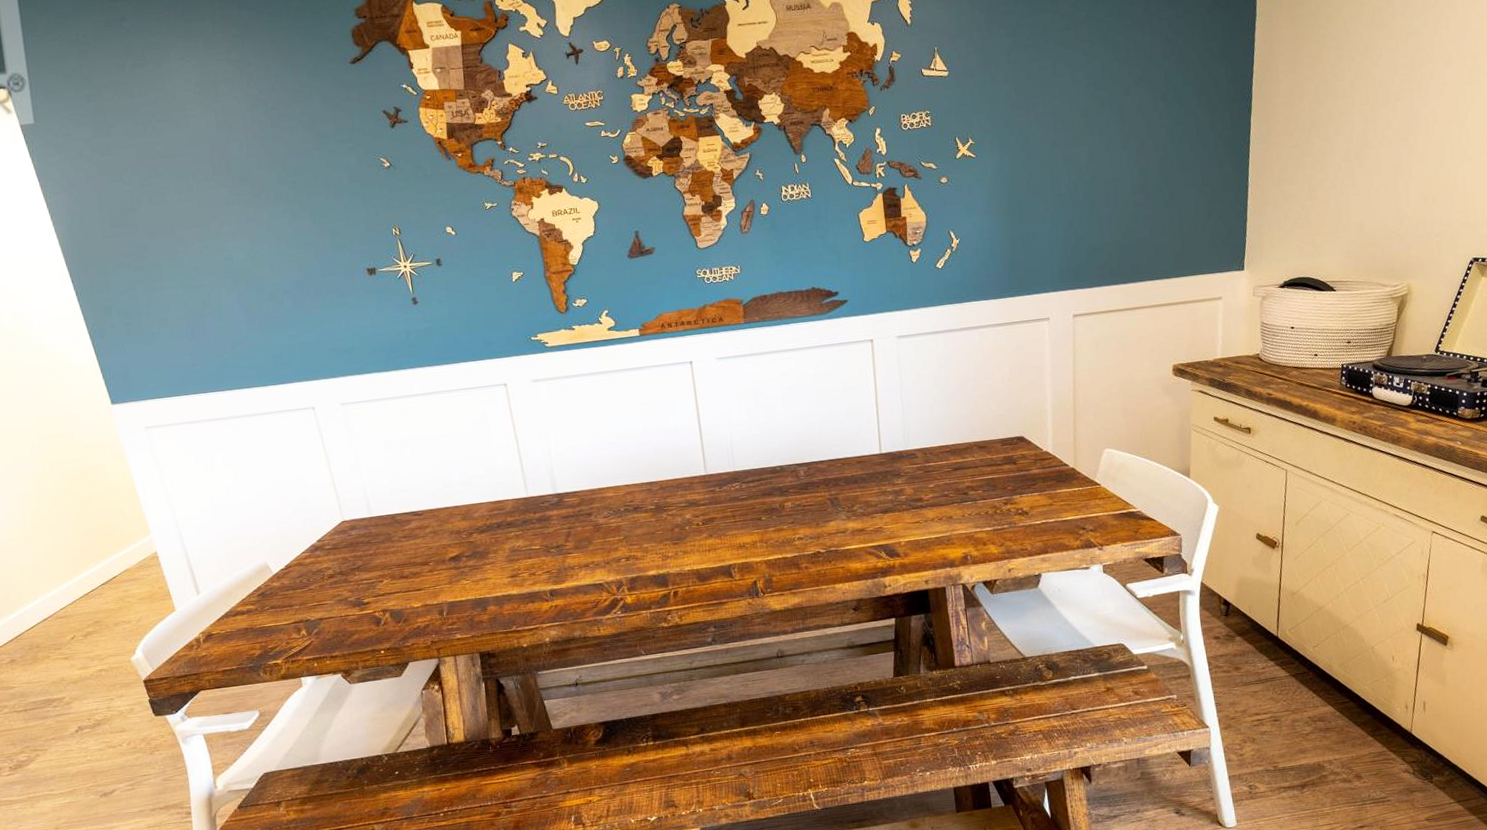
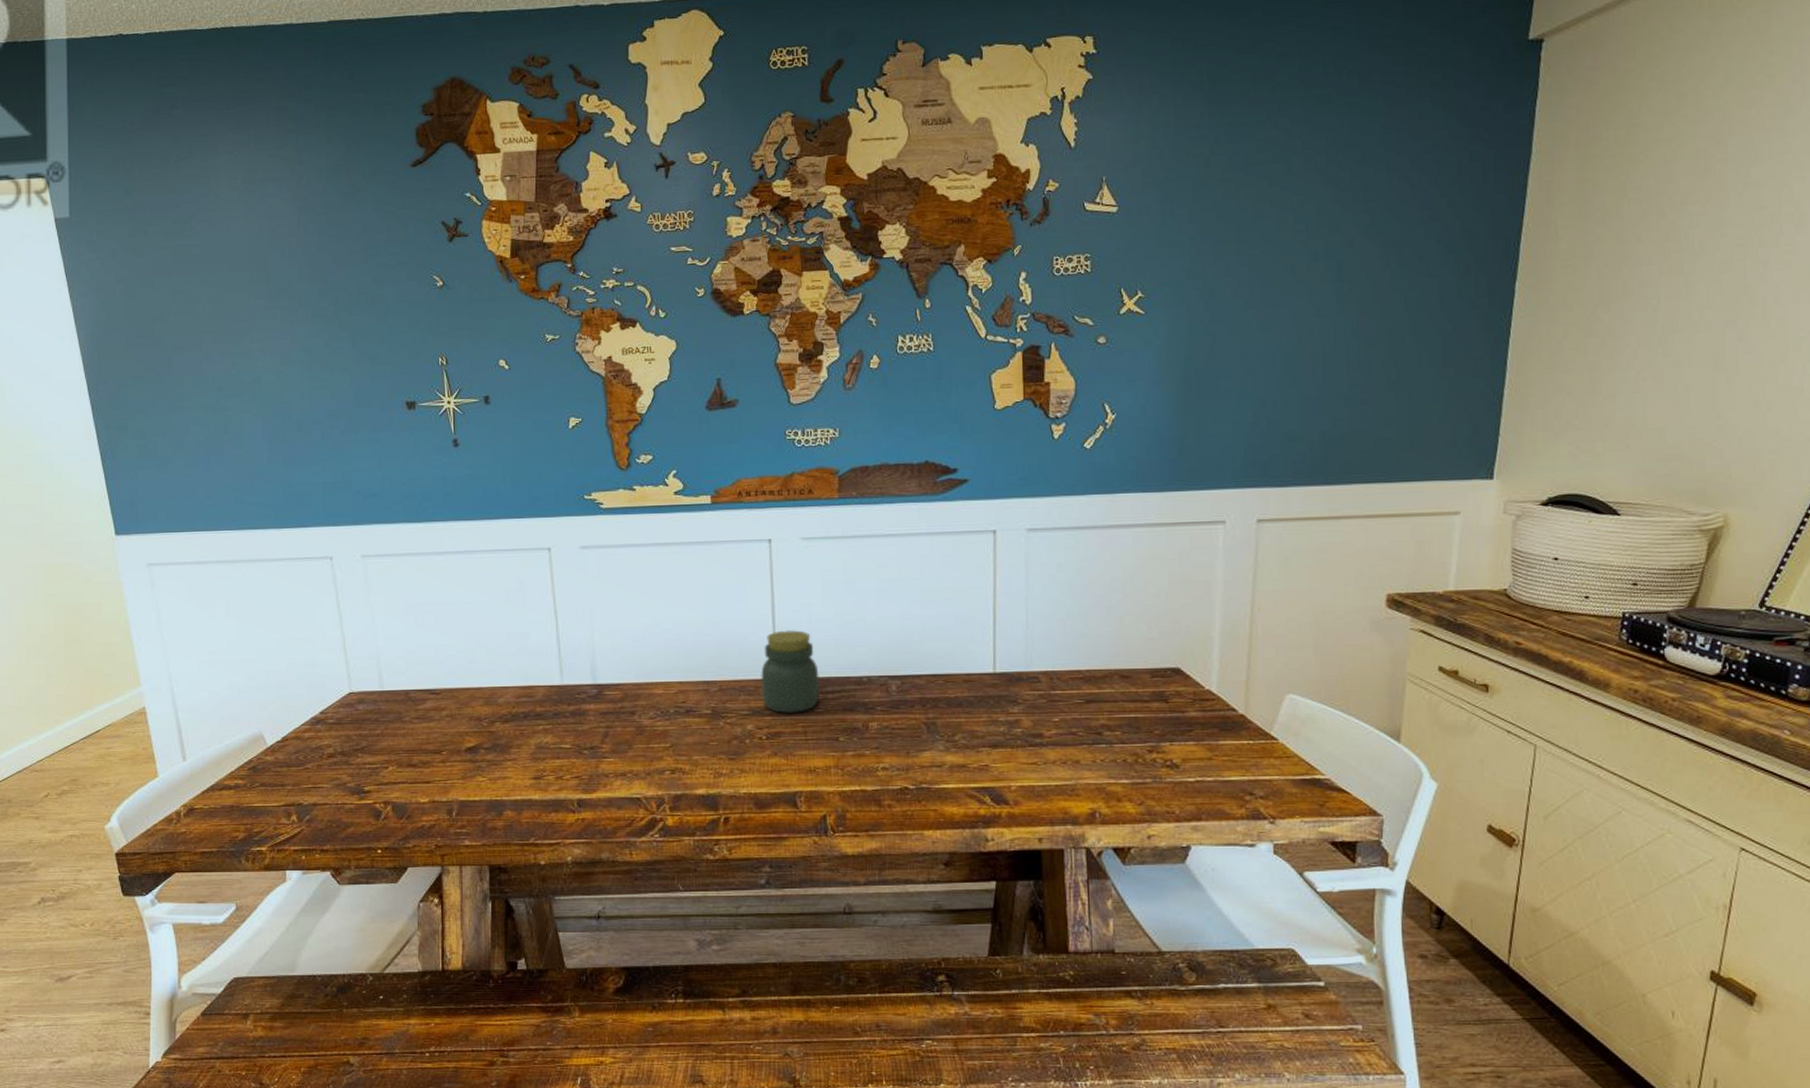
jar: none [693,433,743,502] -> present [761,630,820,713]

